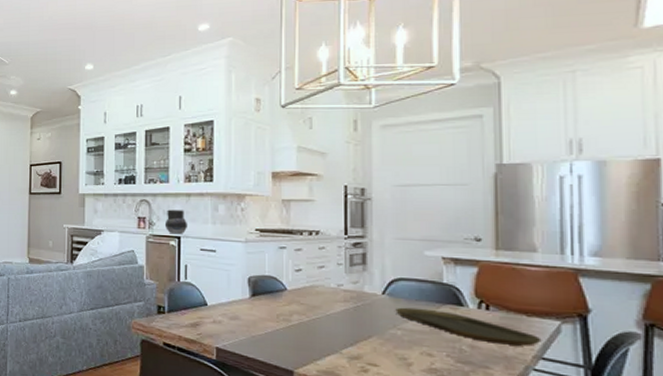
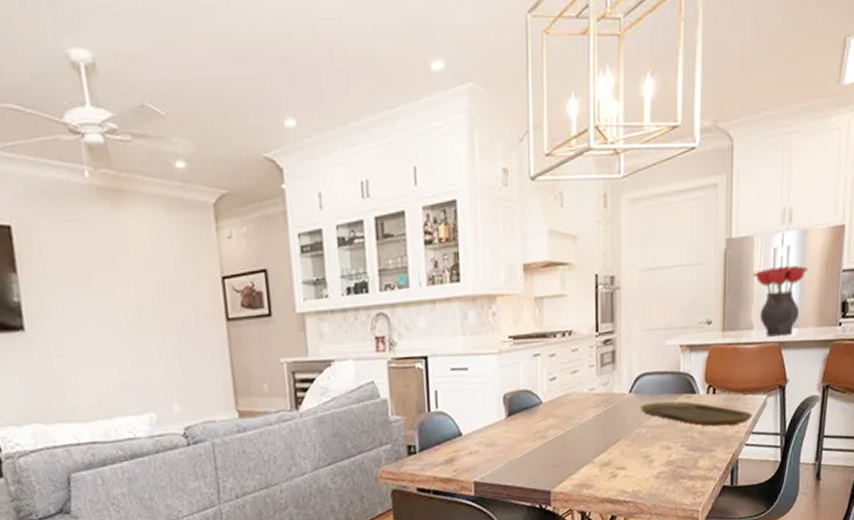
ceramic jug: present [164,209,187,235] -> none [408,321,434,355]
bouquet: none [532,194,610,265] -> present [752,265,808,338]

